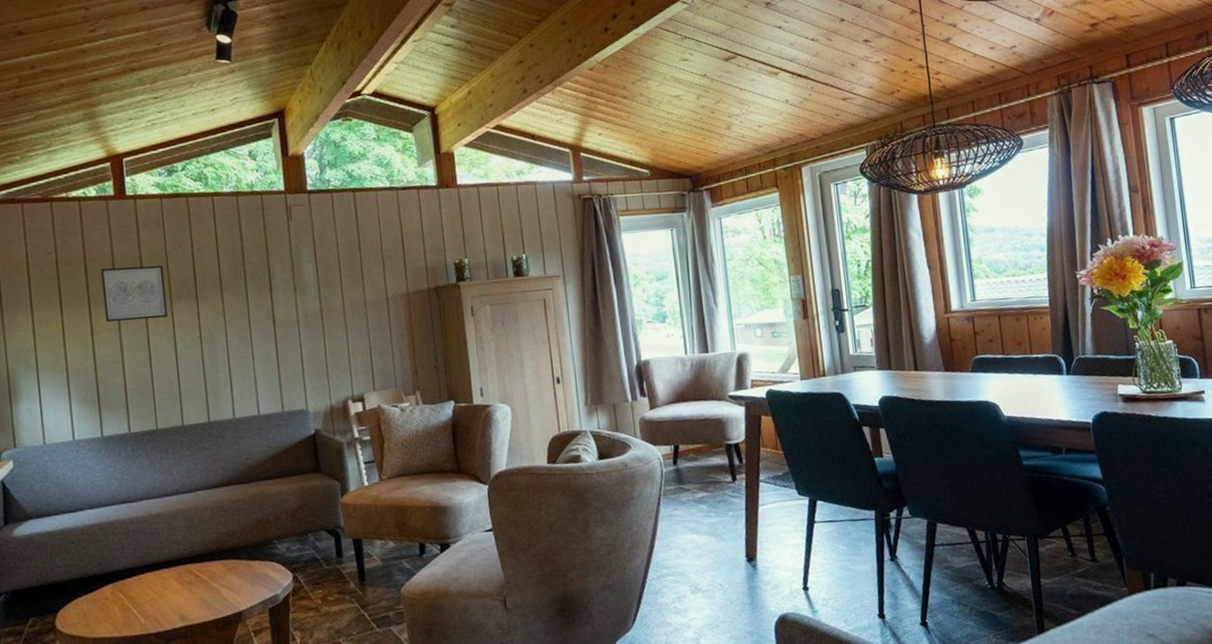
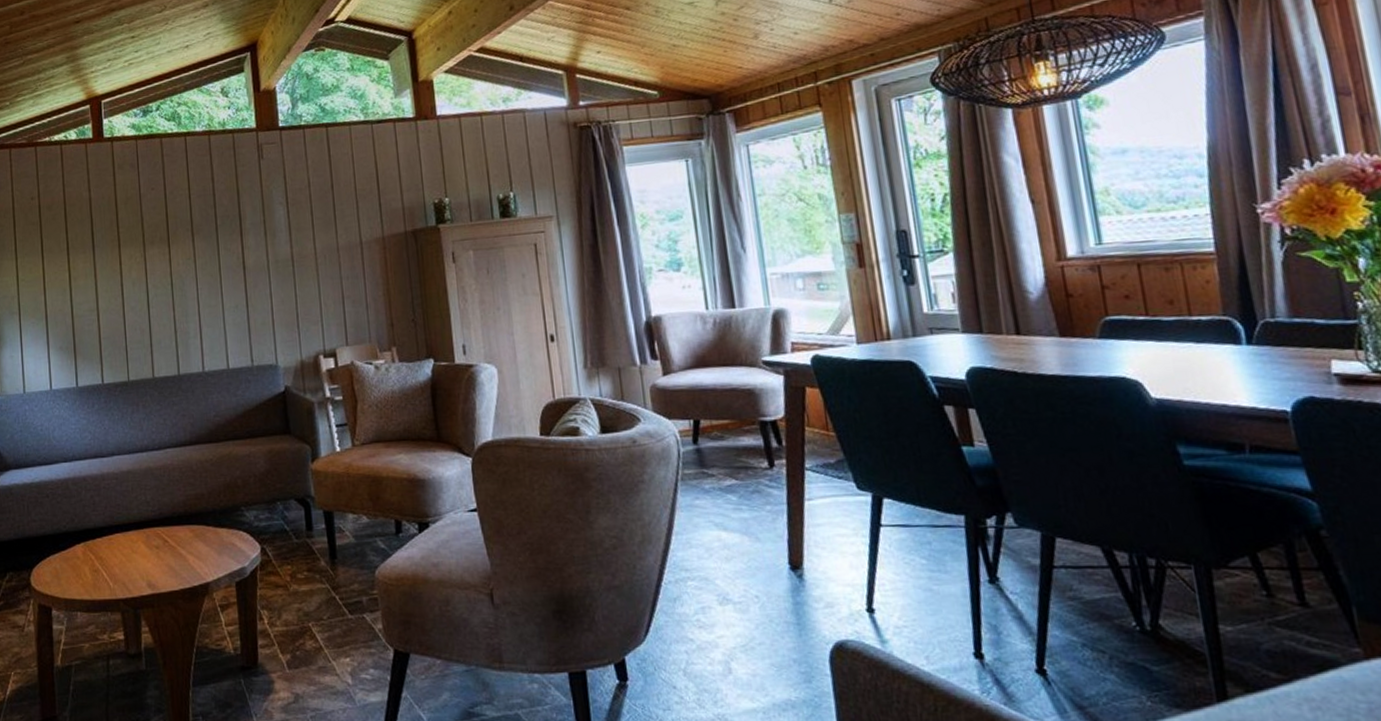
wall art: present [101,265,168,323] -> none [79,209,140,269]

